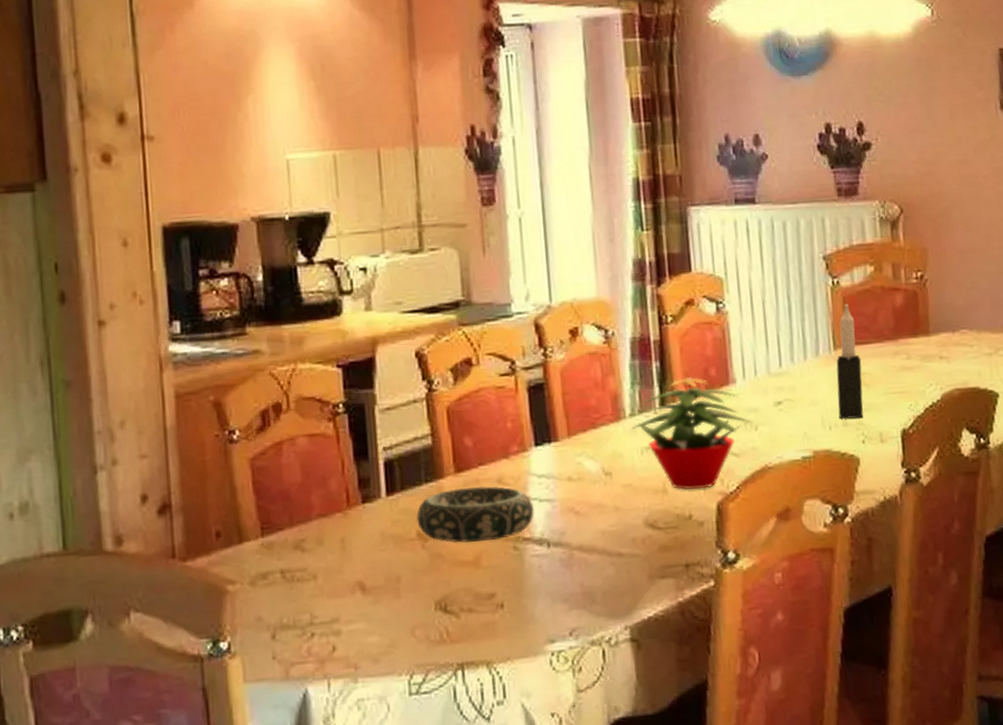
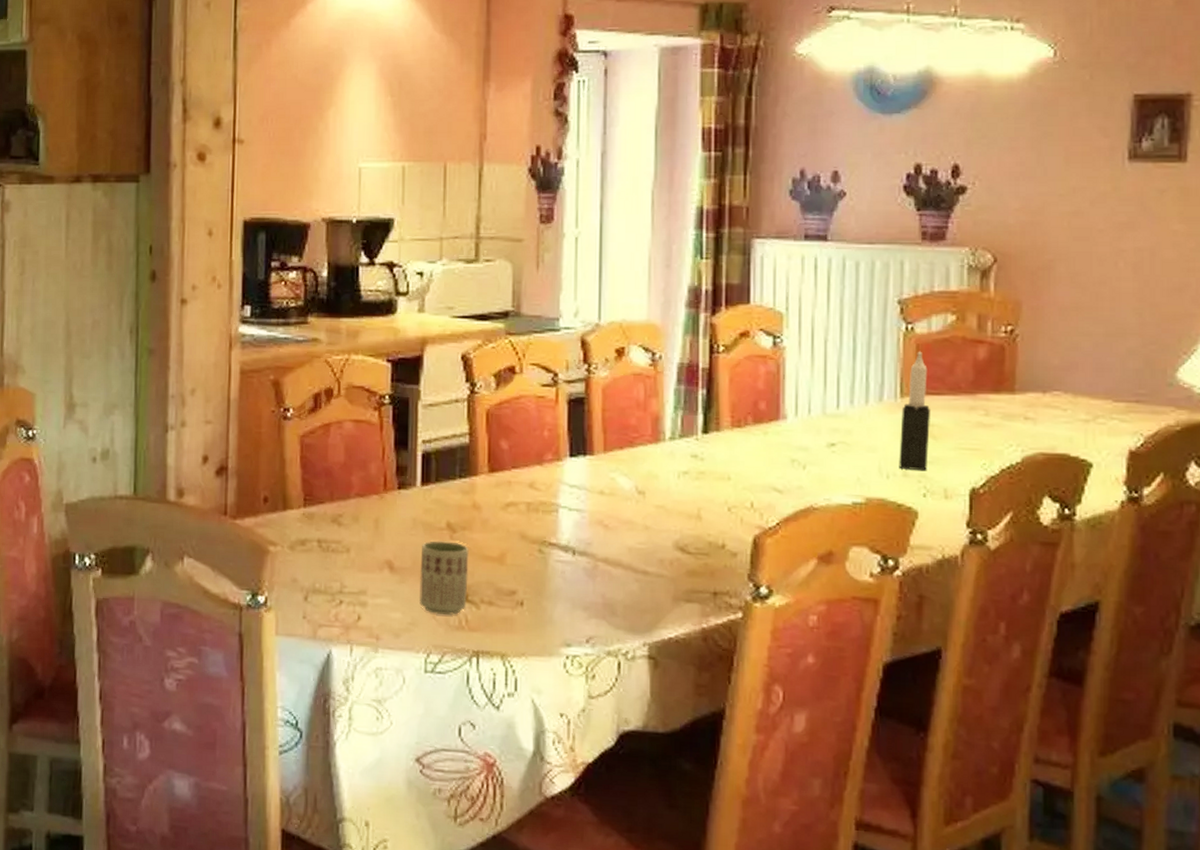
cup: none [393,551,446,632] -> present [420,541,469,615]
decorative bowl: present [416,485,534,543] -> none [448,487,563,541]
potted flower: present [633,377,753,490] -> none [672,408,801,521]

